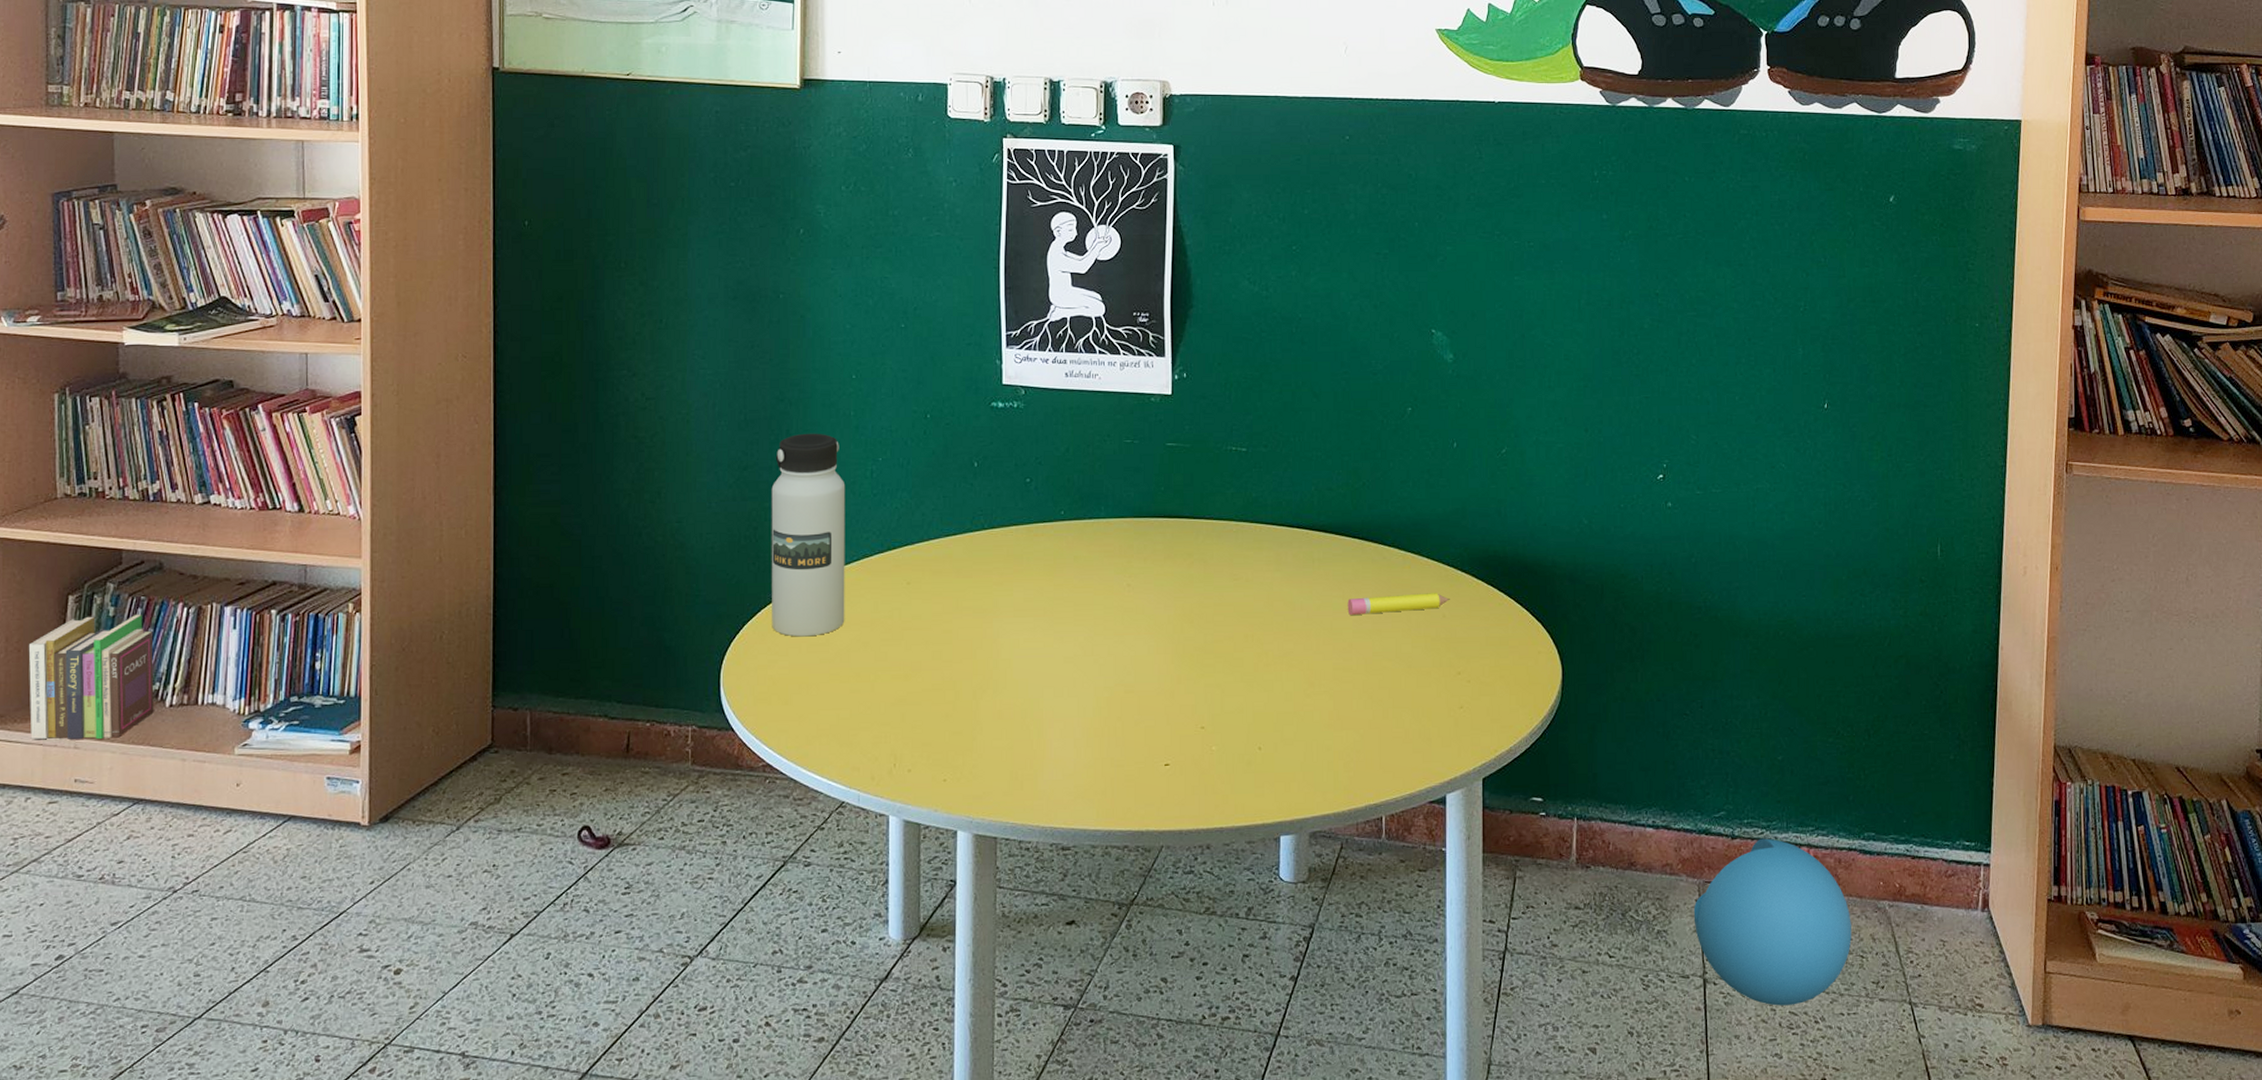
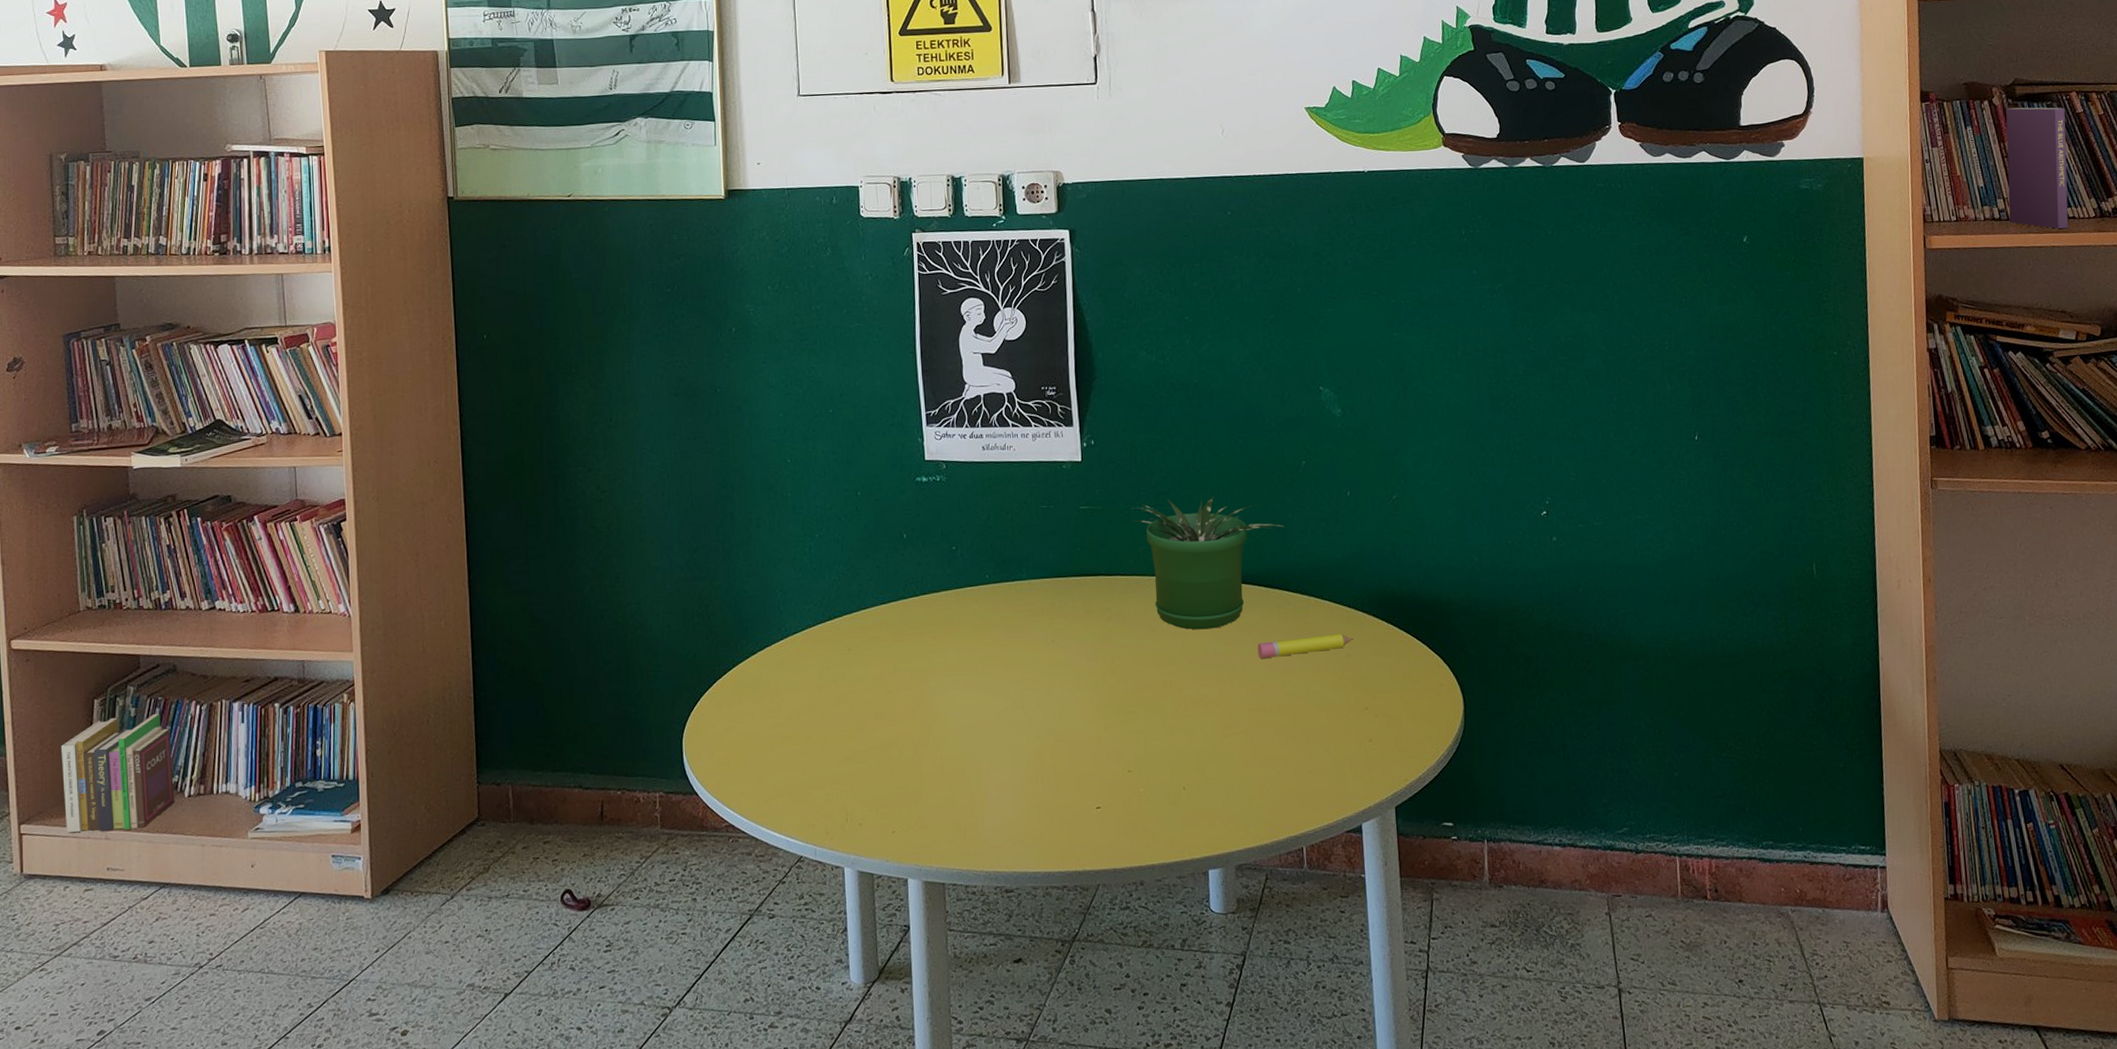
water bottle: present [771,433,846,637] -> none [719,514,793,705]
planter: none [1222,440,1382,581] -> present [1131,496,1282,630]
ball: present [1693,838,1852,1006] -> none [1604,851,1758,1012]
book: none [2167,76,2234,207] -> present [2005,107,2069,229]

